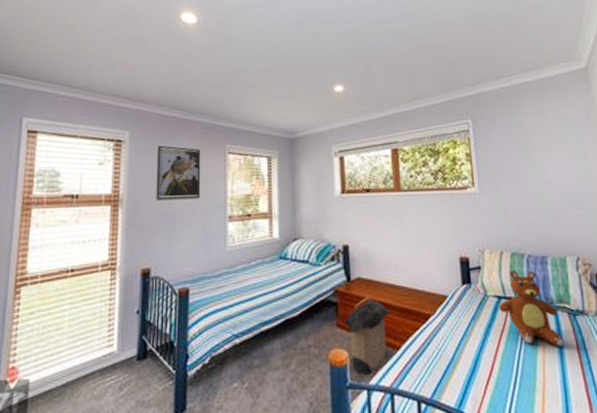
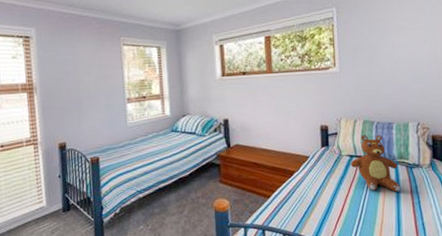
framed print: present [156,145,201,200] -> none [61,39,102,87]
laundry hamper: present [344,296,391,375] -> none [225,158,263,217]

